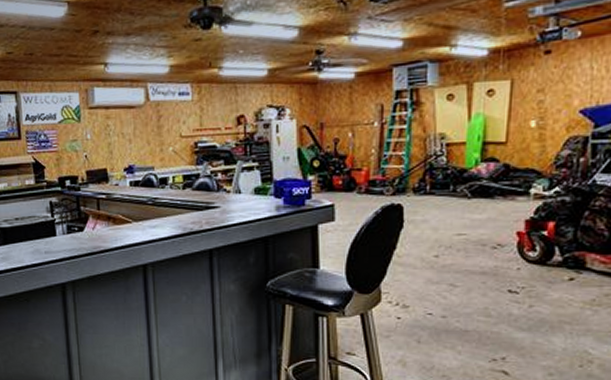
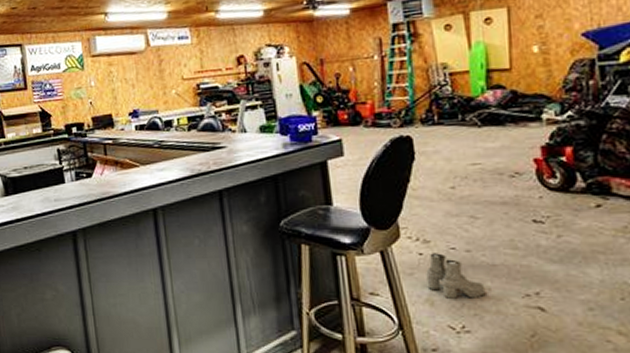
boots: none [402,318,456,361] -> present [426,253,486,299]

